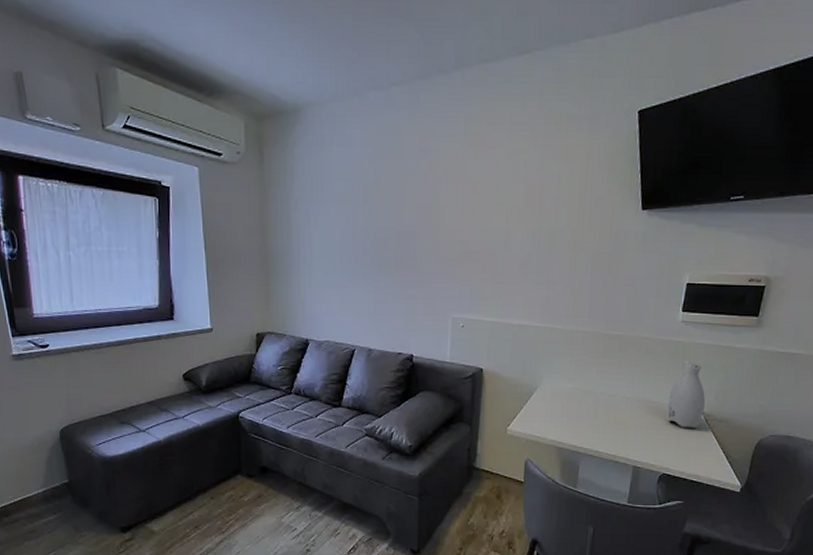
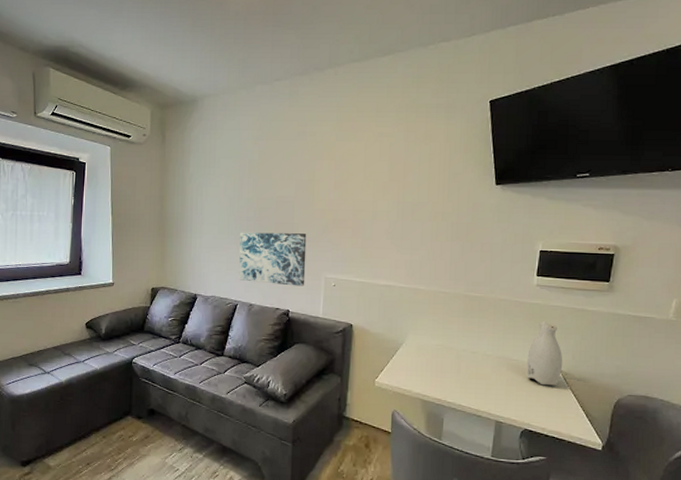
wall art: none [355,267,431,328] -> present [239,232,307,286]

